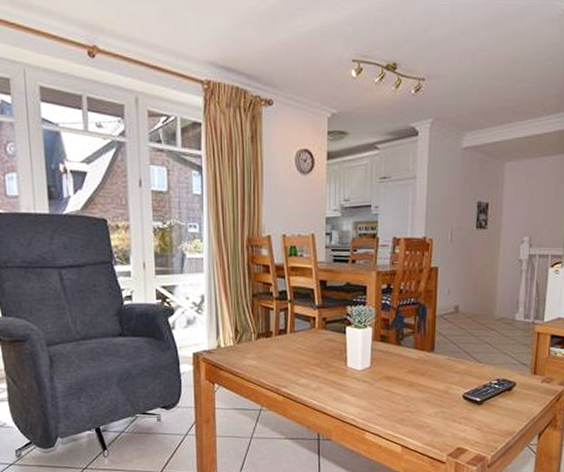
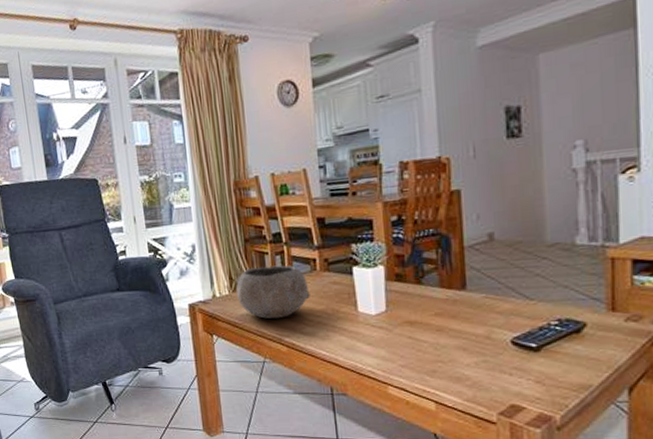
bowl: none [241,321,307,370] -> present [235,265,310,319]

